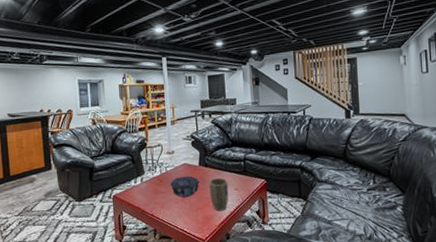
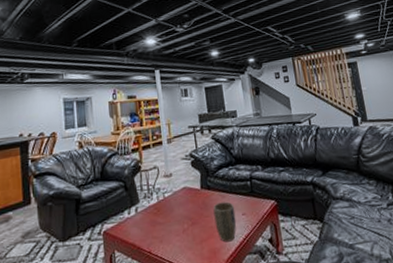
decorative bowl: present [170,176,200,198] -> none [168,202,203,229]

